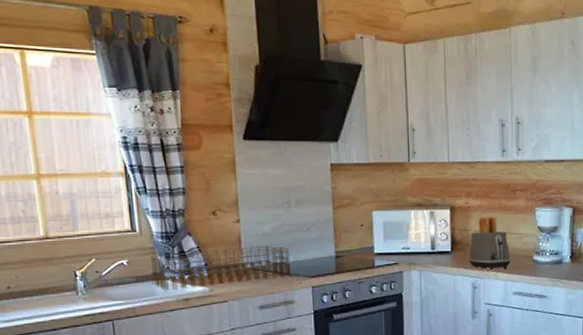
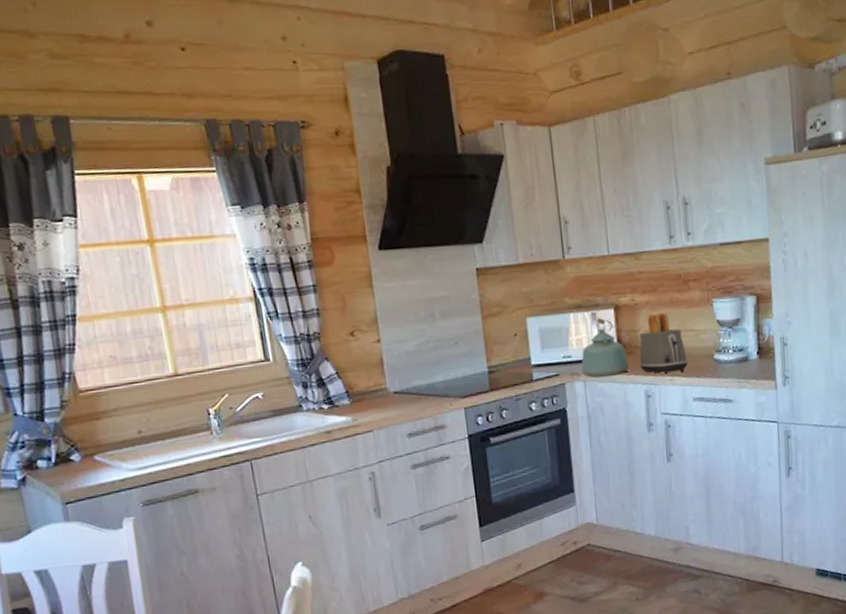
dish rack: present [150,245,292,291] -> none [286,365,441,424]
kettle: none [417,217,460,269] -> present [581,318,629,378]

